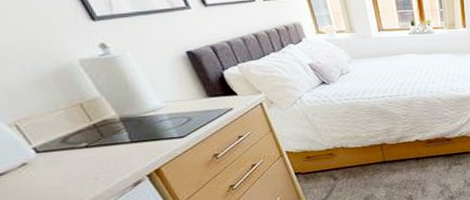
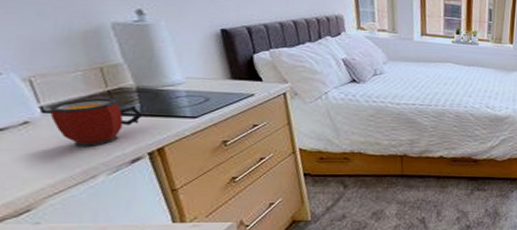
mug: none [42,130,133,180] -> present [49,97,143,148]

